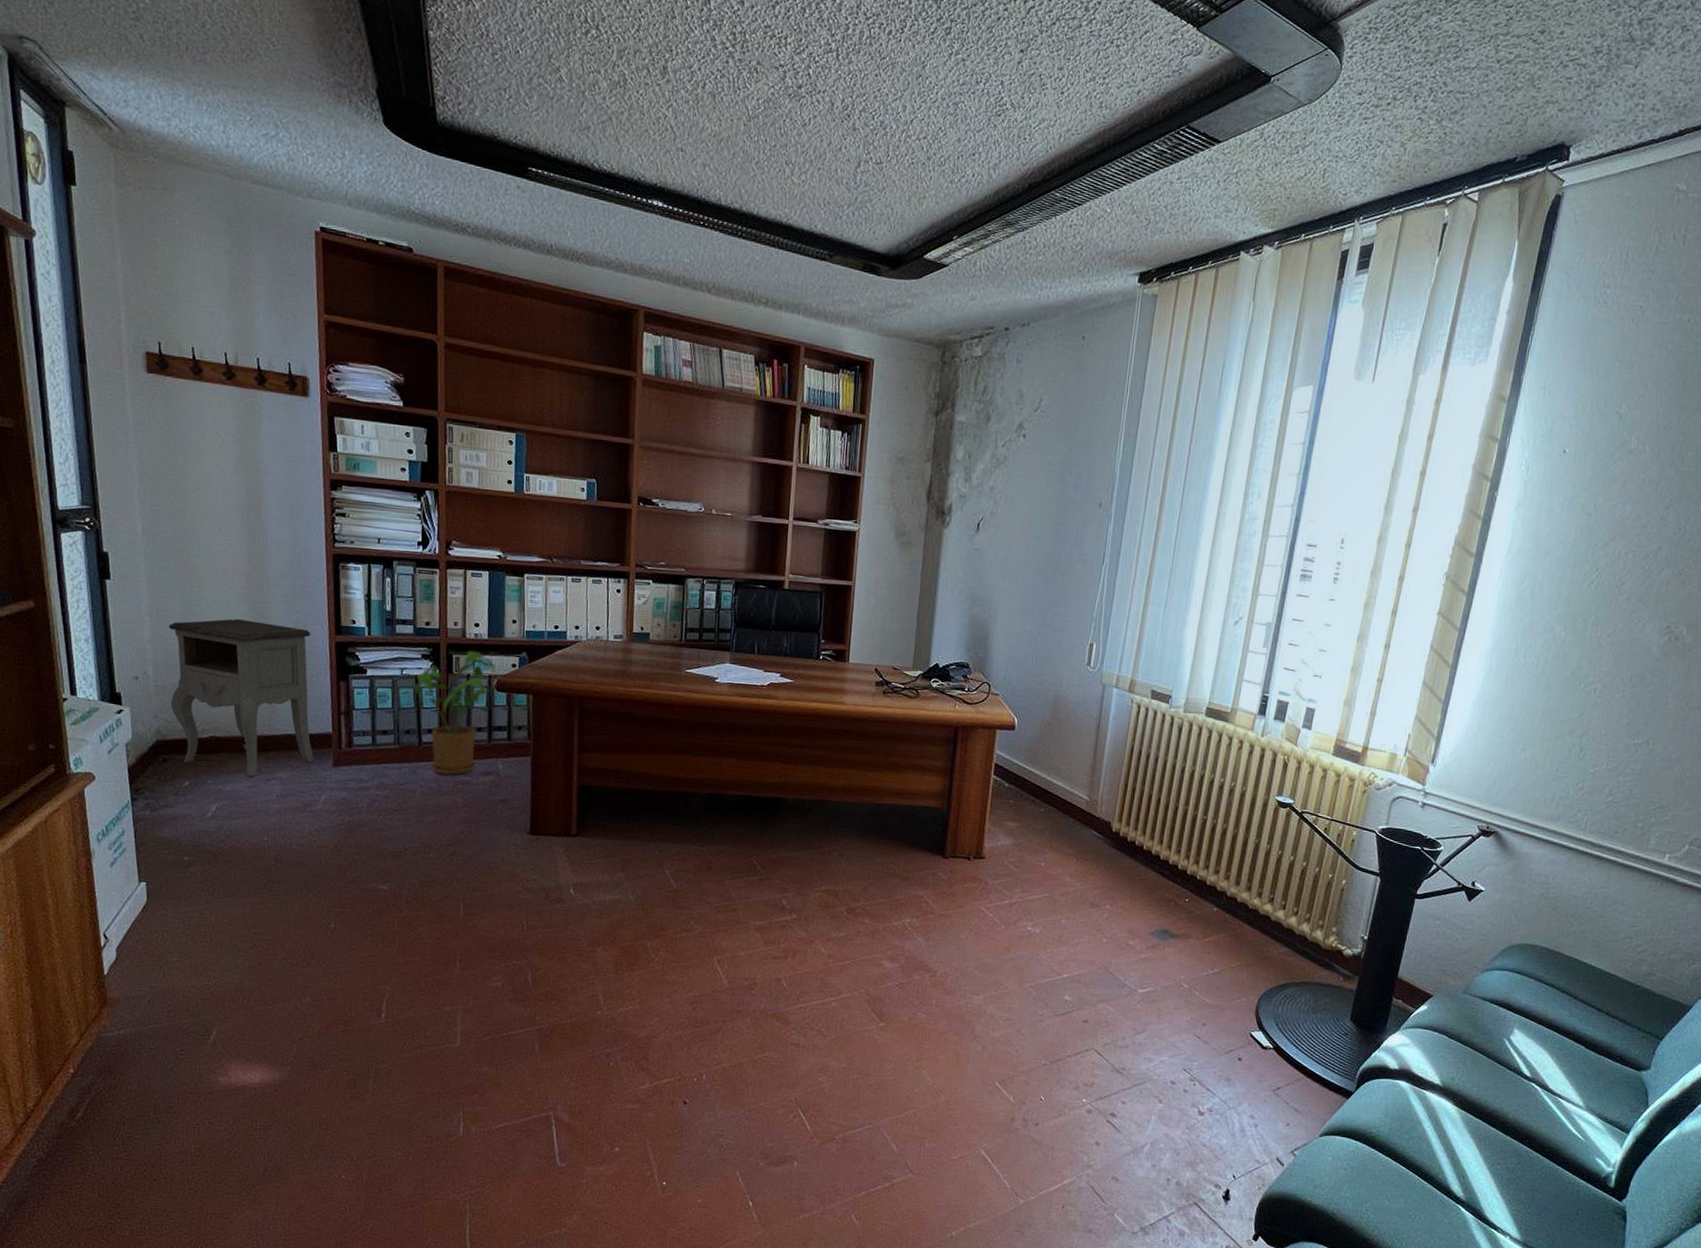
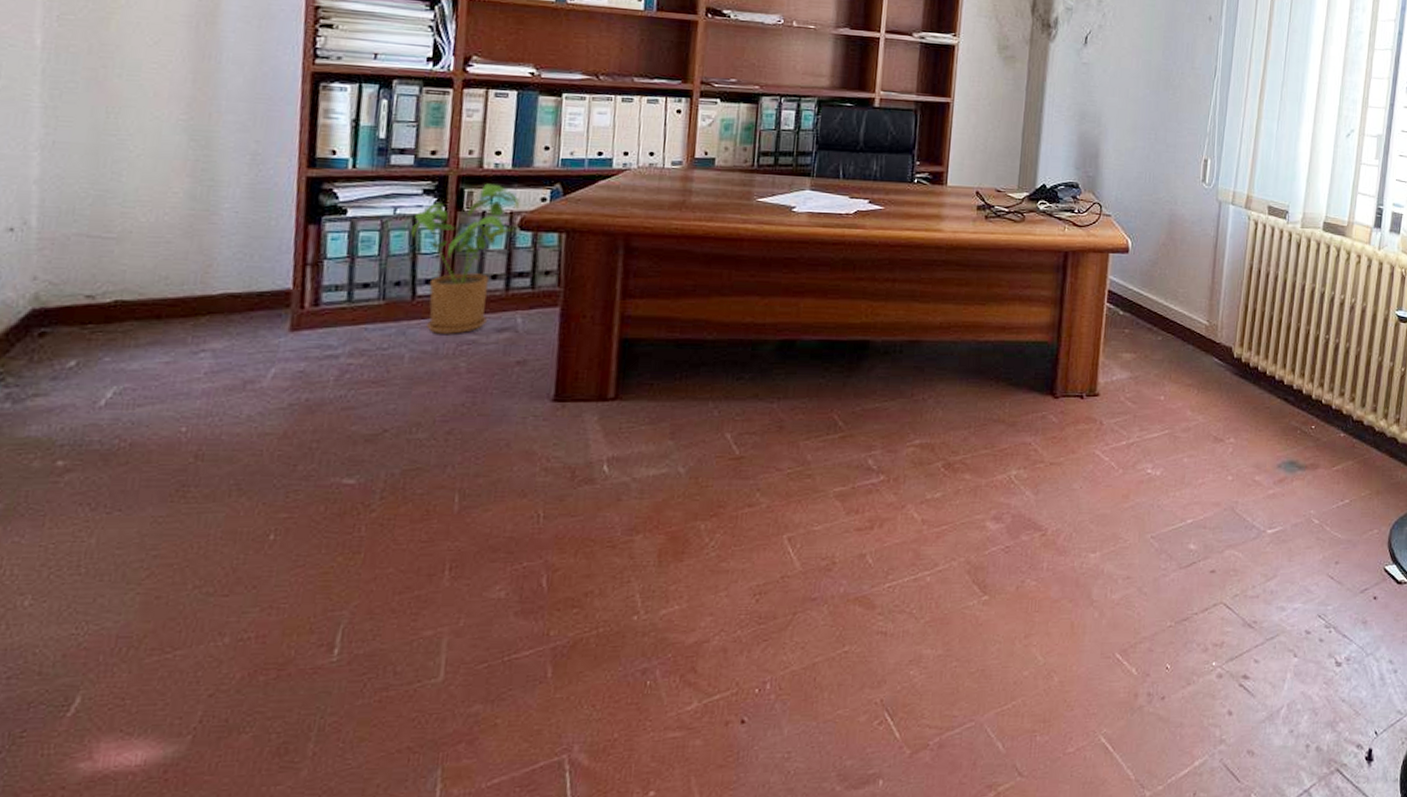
nightstand: present [168,618,315,777] -> none [59,151,274,350]

